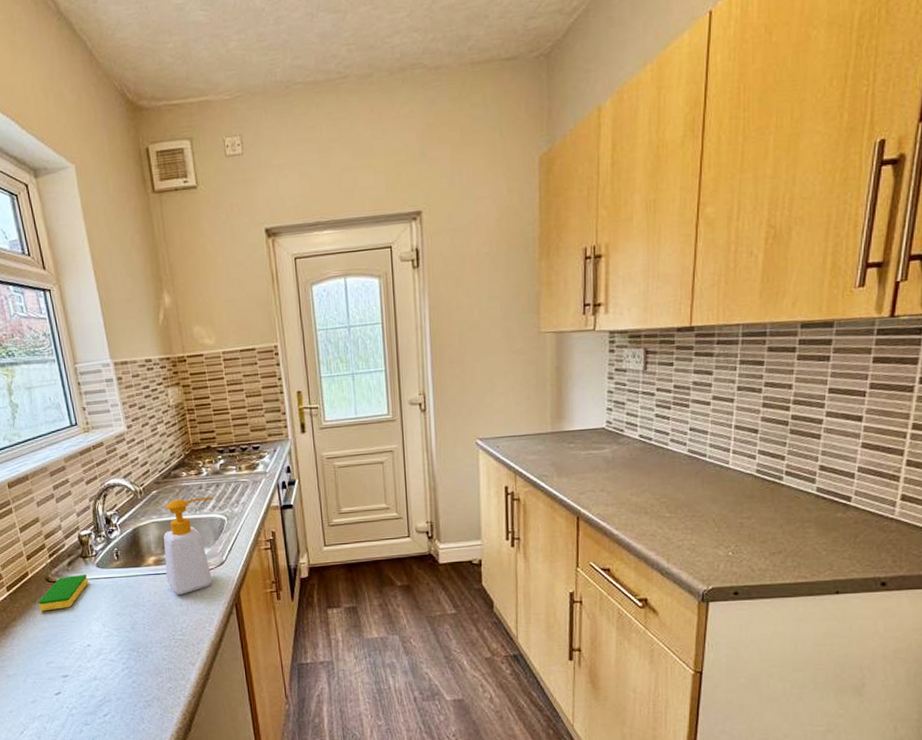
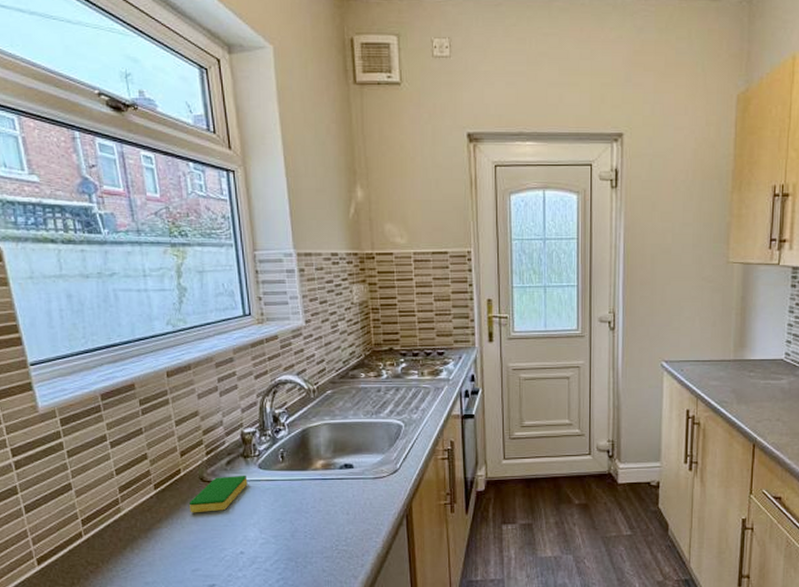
soap bottle: present [163,497,214,595] -> none [334,401,392,502]

